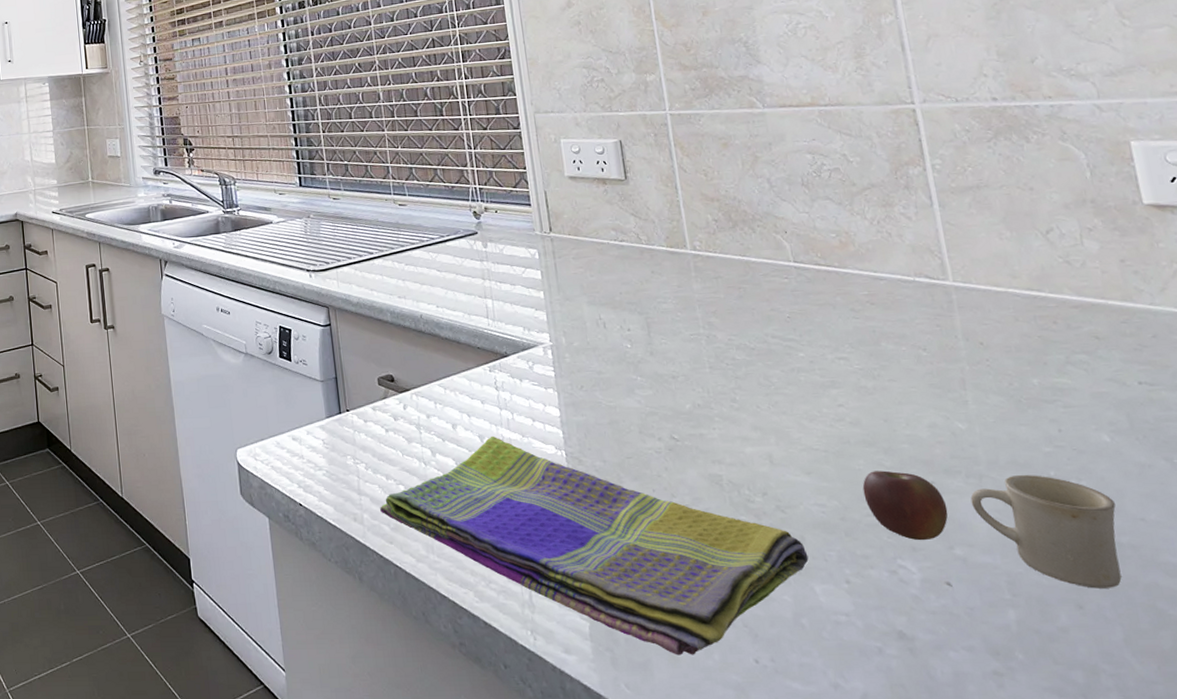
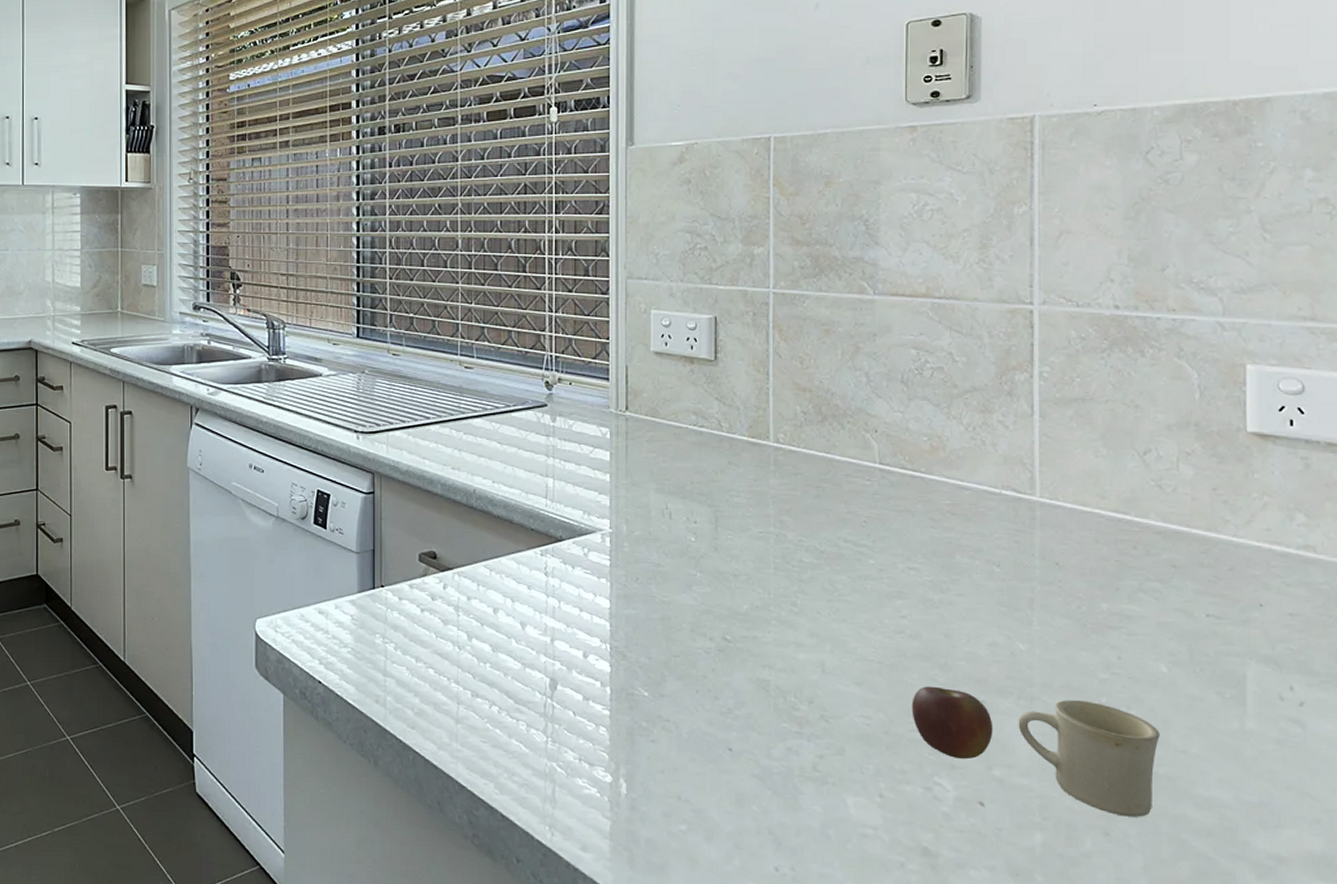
dish towel: present [380,435,809,656] -> none [405,623,845,860]

